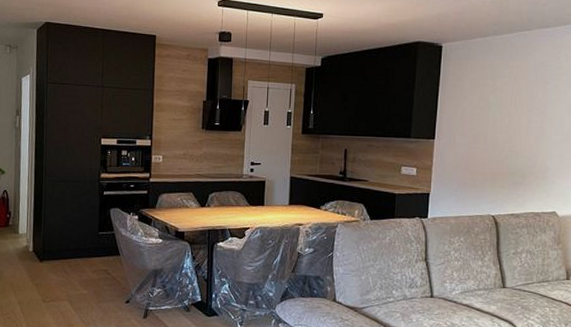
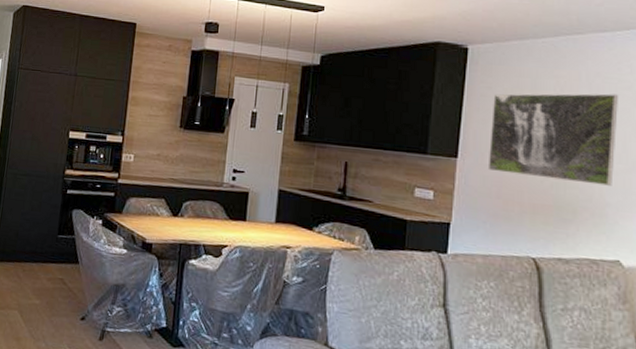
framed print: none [458,79,557,154] -> present [487,93,618,186]

